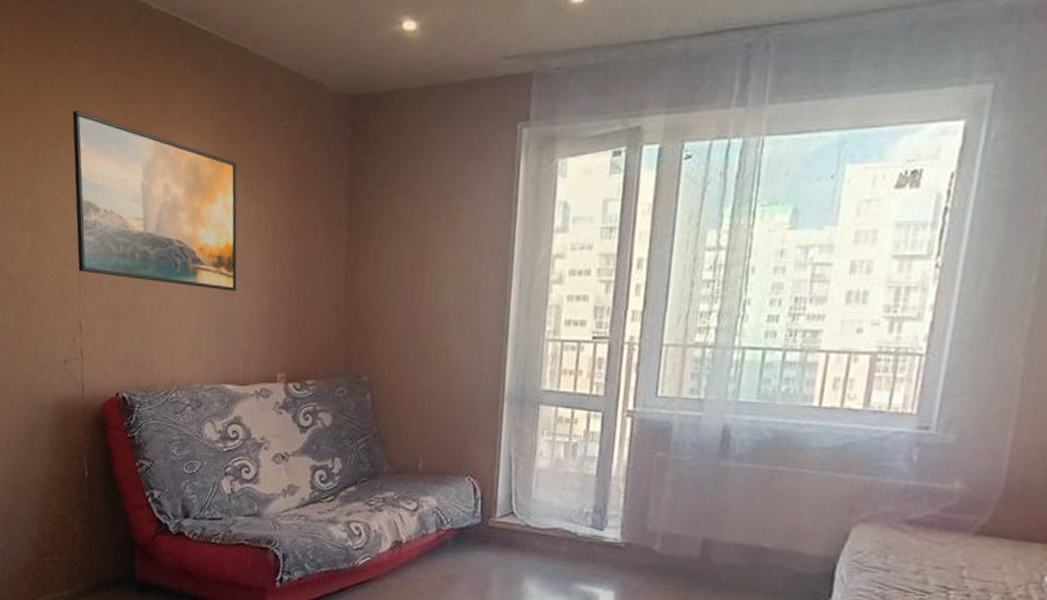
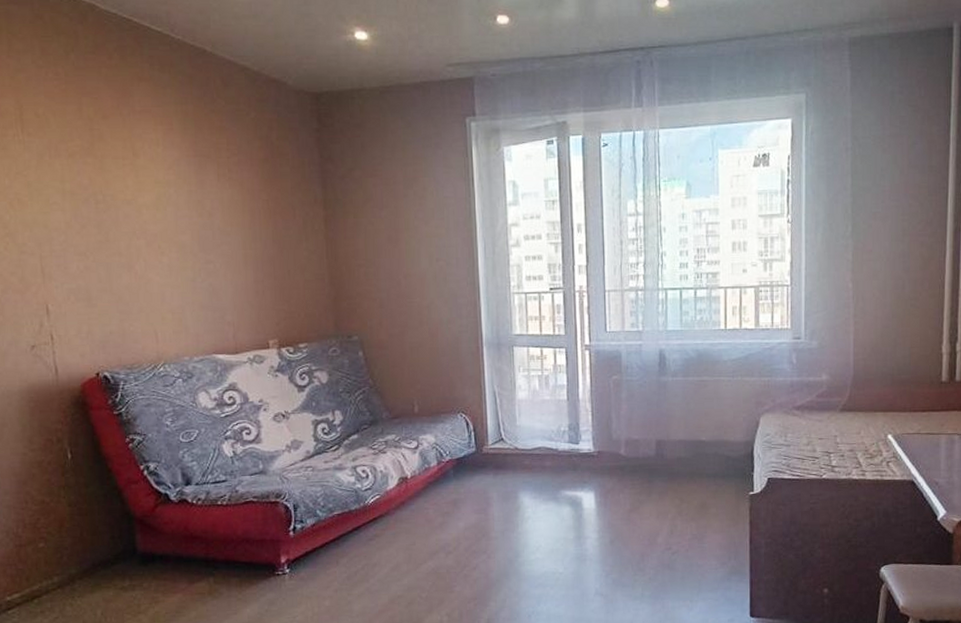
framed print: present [72,111,237,292] -> none [17,103,219,269]

